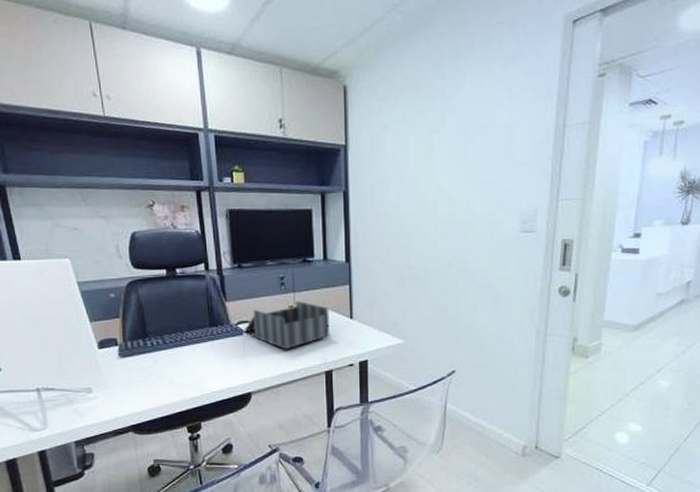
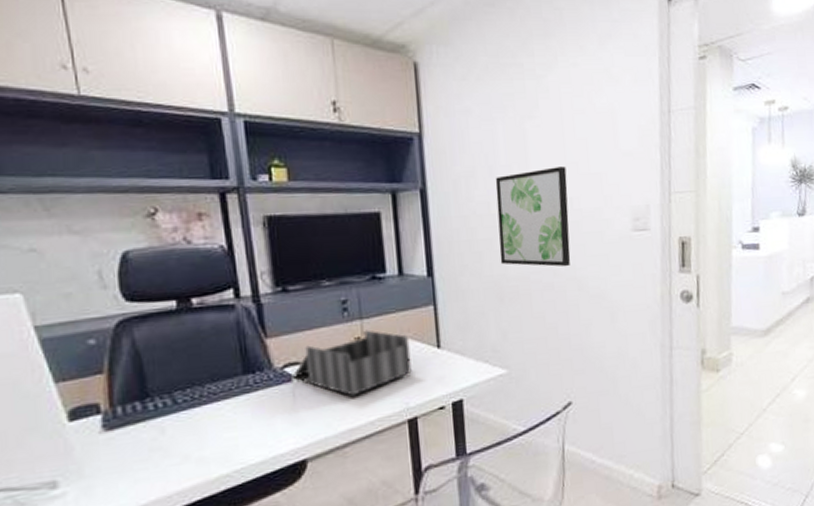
wall art: none [404,175,466,260] -> present [495,166,571,267]

